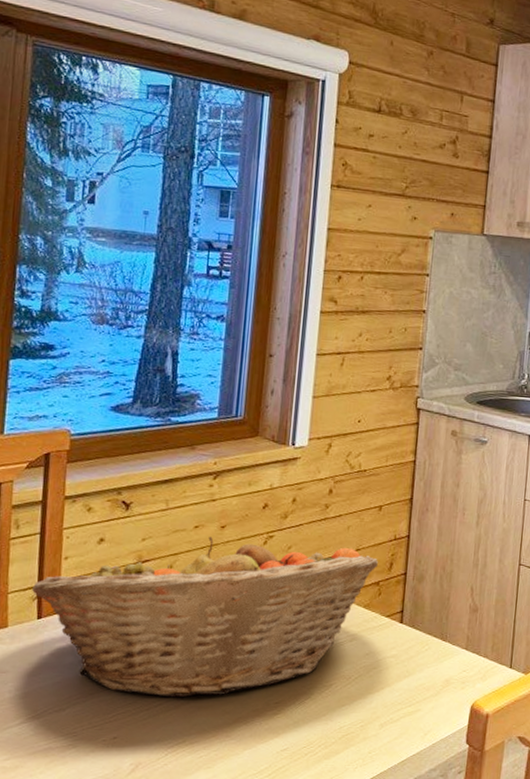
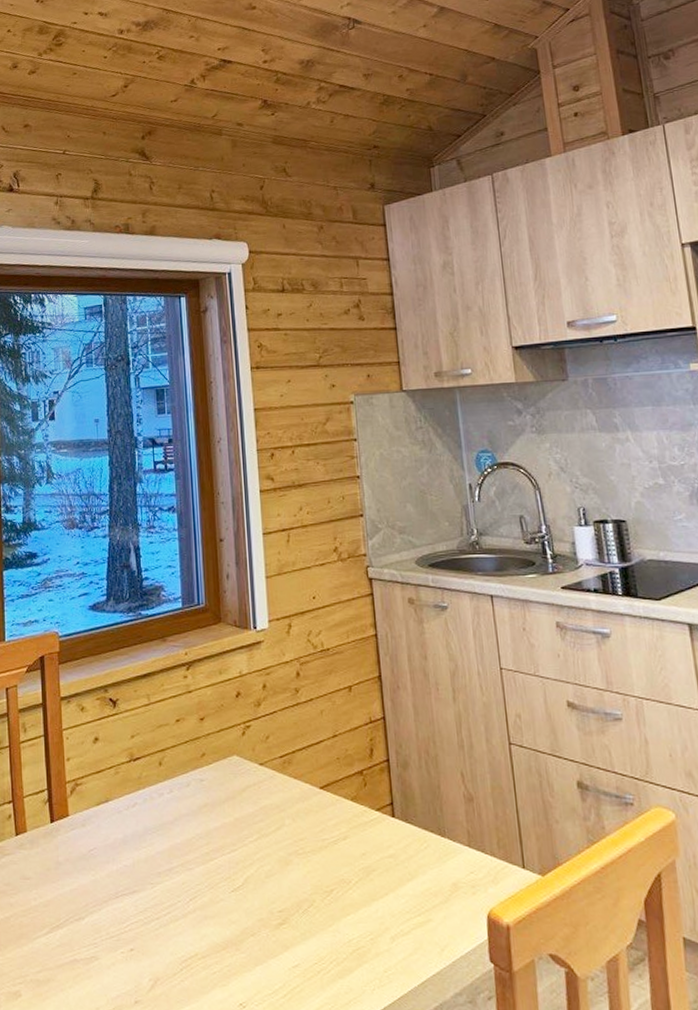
fruit basket: present [32,536,378,698] -> none [43,730,358,905]

